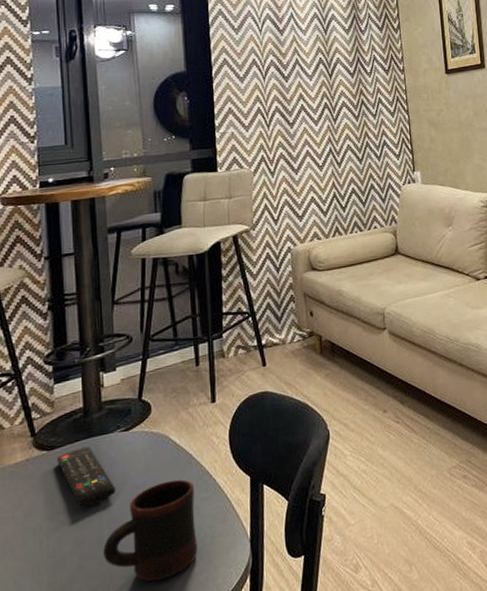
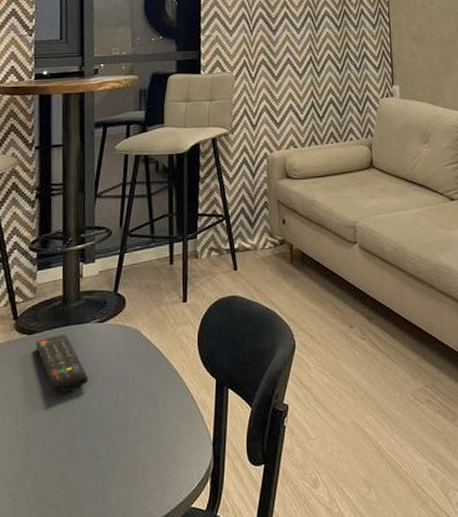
mug: present [103,479,198,582] -> none [73,375,162,474]

